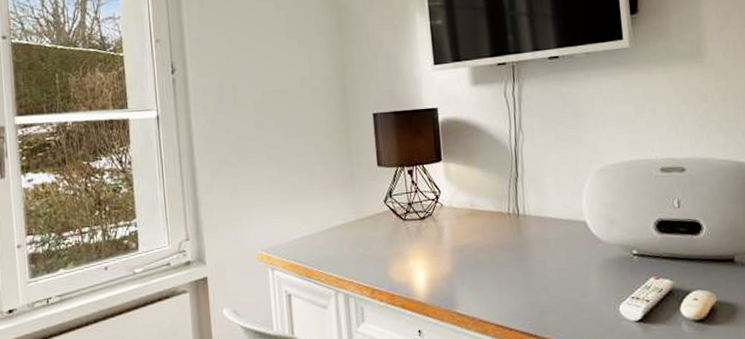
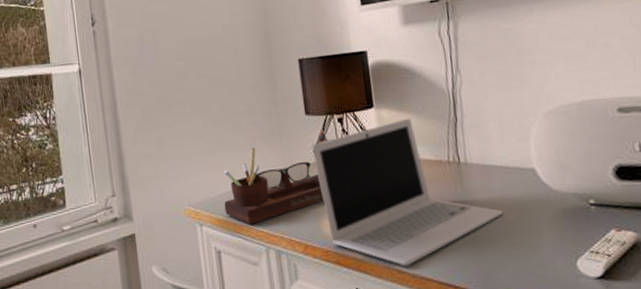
desk organizer: none [296,182,398,270] -> present [224,131,329,225]
laptop: none [382,172,557,310] -> present [312,118,504,267]

